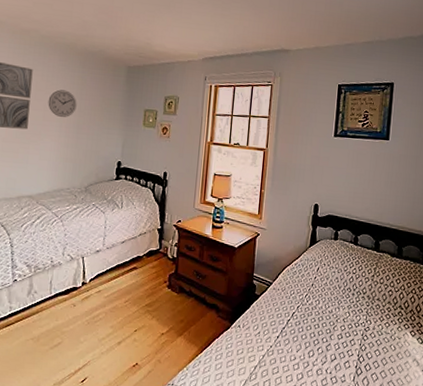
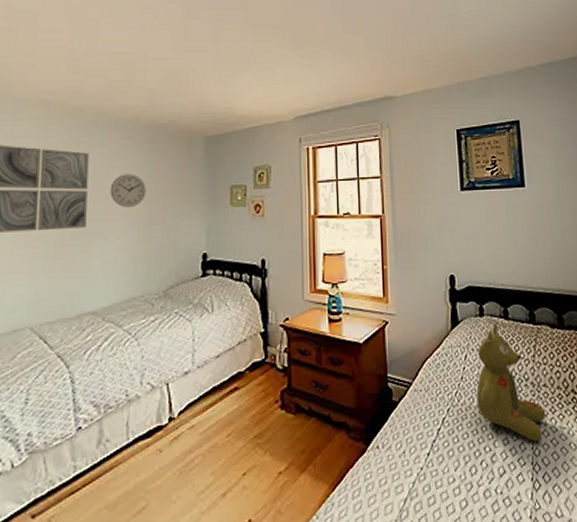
stuffed bear: none [321,247,376,341] -> present [476,323,546,443]

